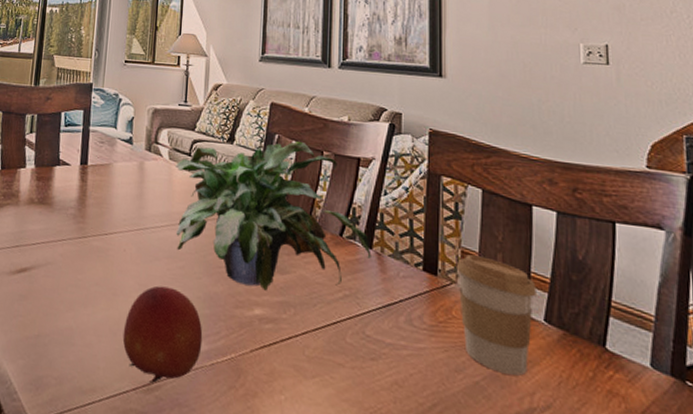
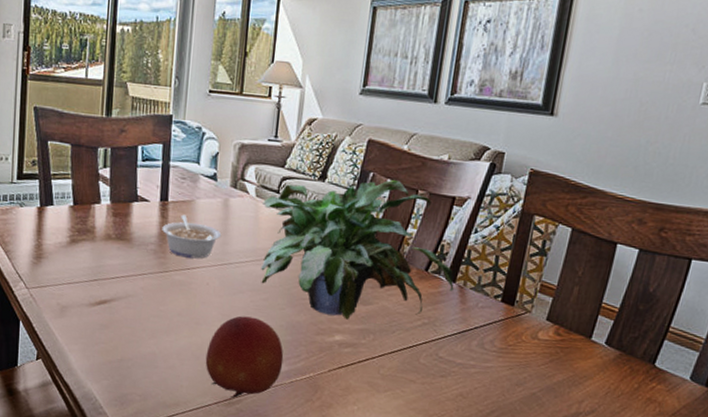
legume: none [81,178,138,224] -> present [162,214,222,259]
coffee cup: present [456,254,536,376] -> none [529,287,605,388]

